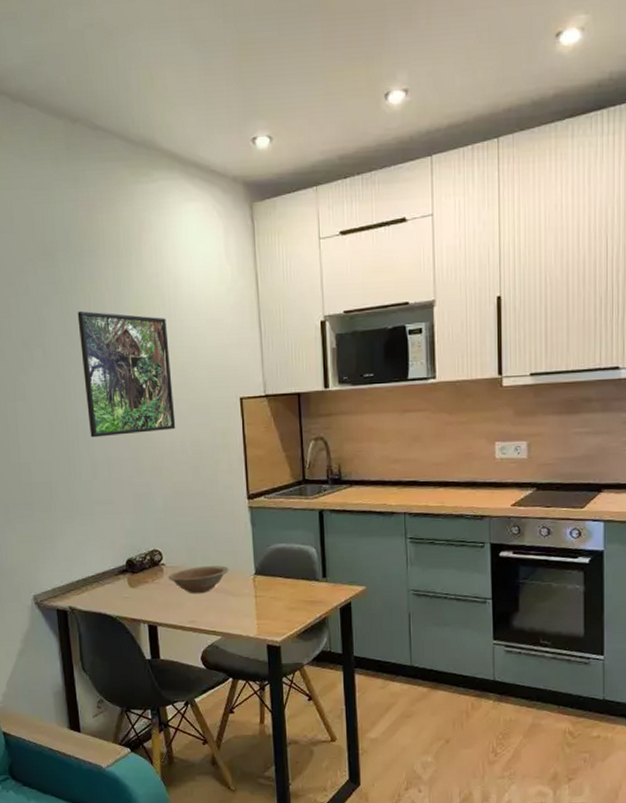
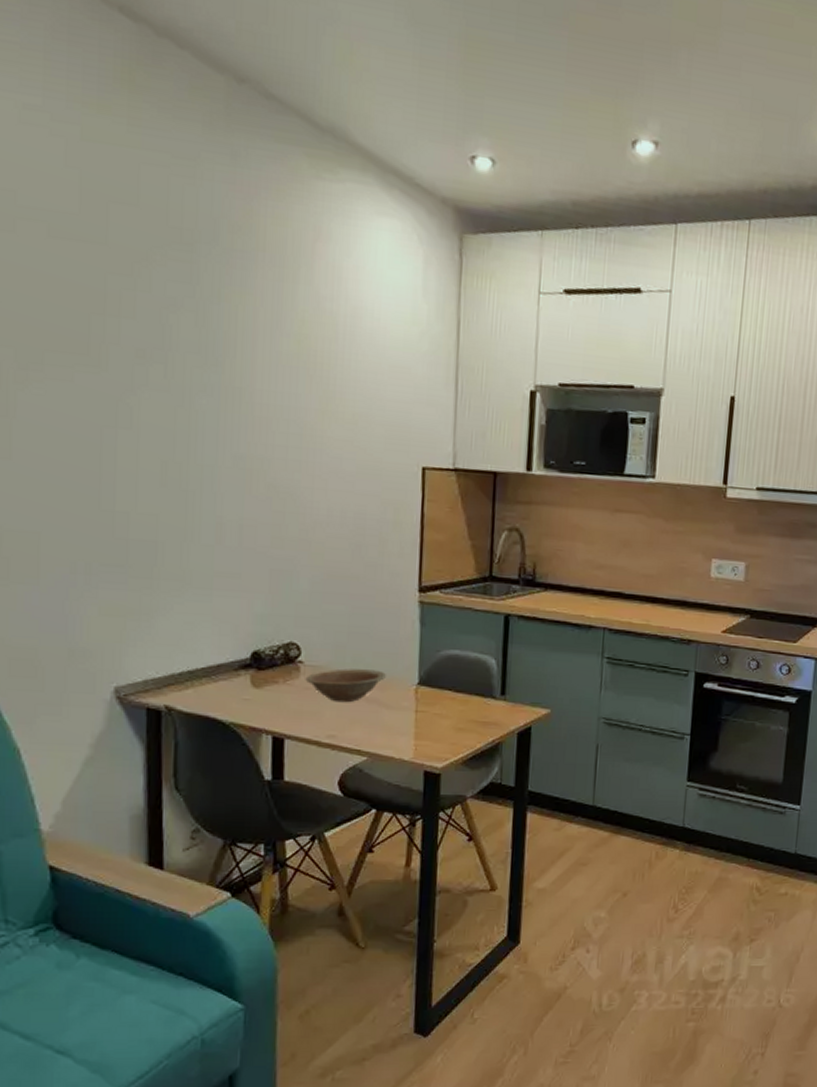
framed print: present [77,310,176,438] -> none [217,325,338,495]

